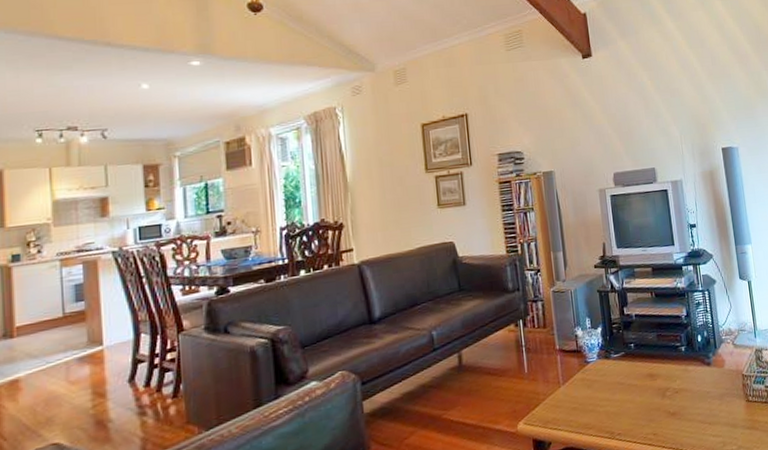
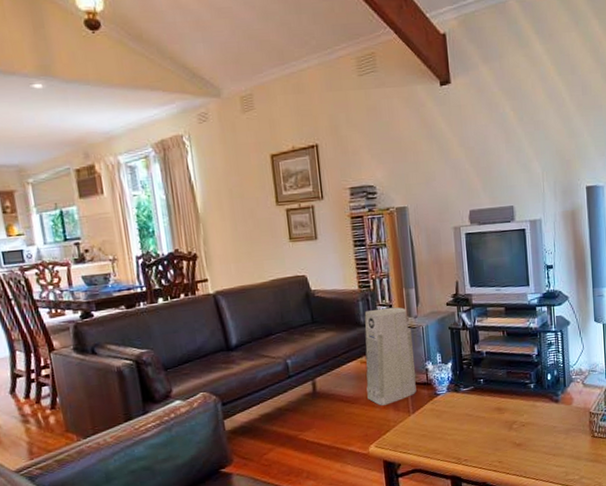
air purifier: none [512,271,566,378] -> present [364,307,417,406]

